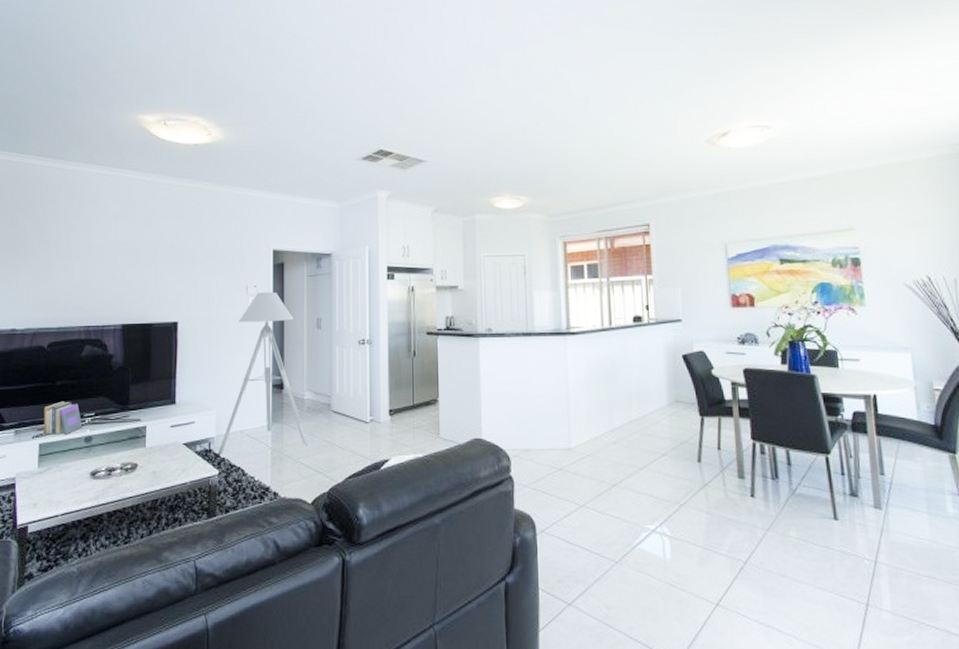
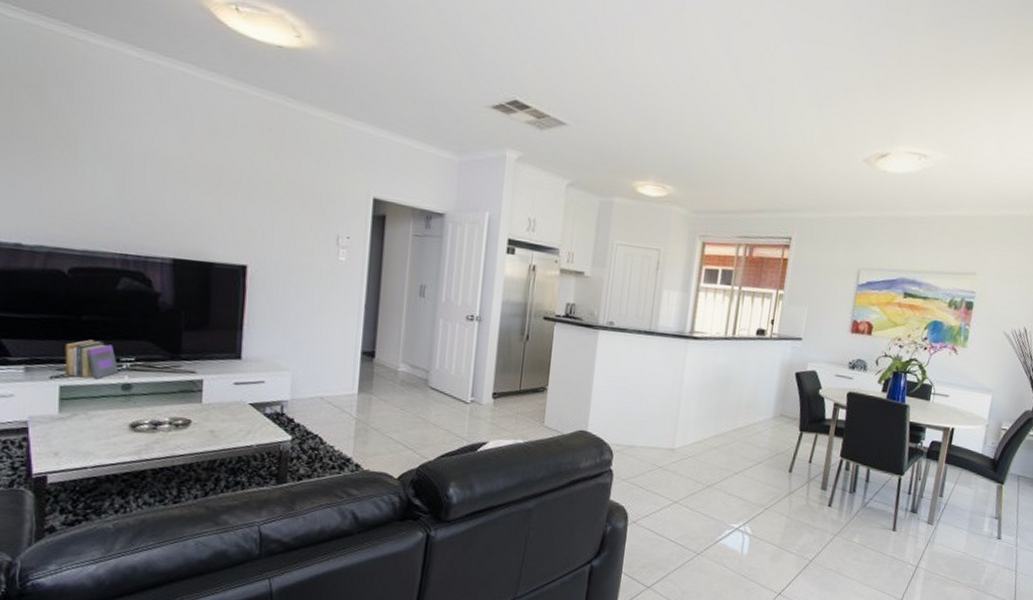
floor lamp: present [218,291,308,456] -> none [292,245,399,422]

